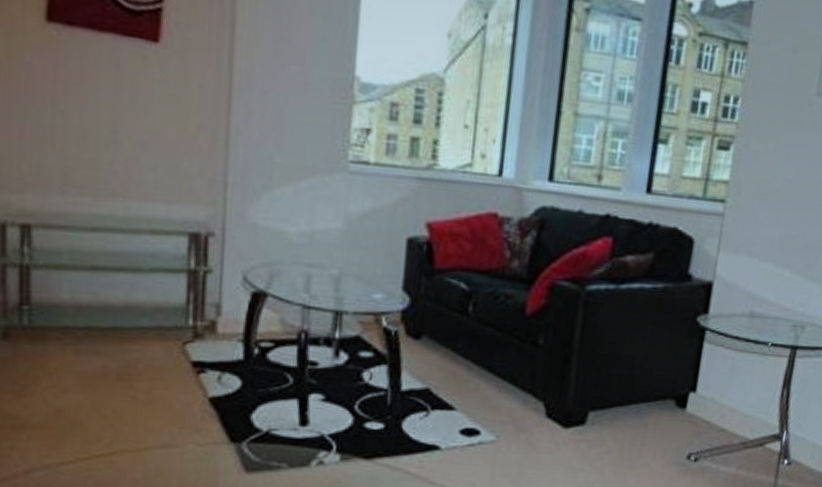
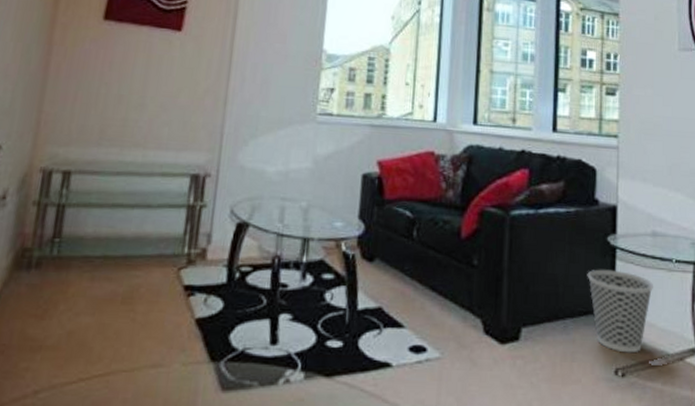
wastebasket: none [668,351,742,439] -> present [587,269,653,353]

